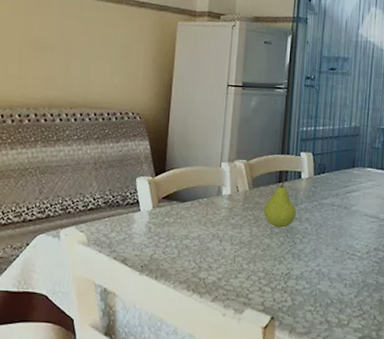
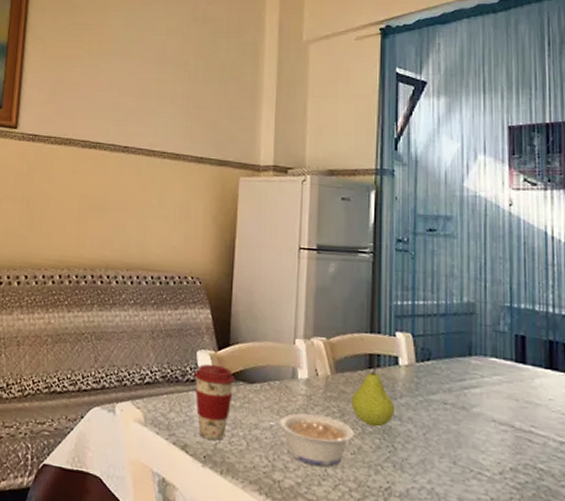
coffee cup: none [133,188,170,252] -> present [194,364,235,440]
legume: none [198,222,265,263] -> present [270,412,354,467]

